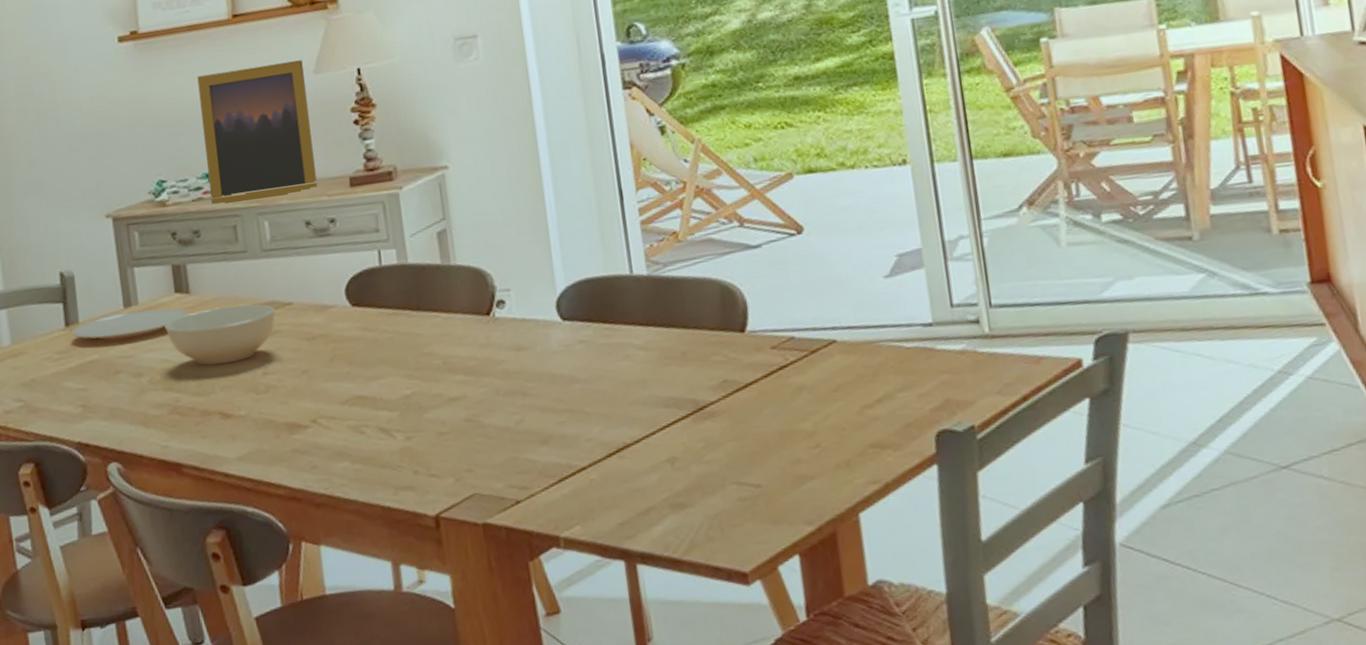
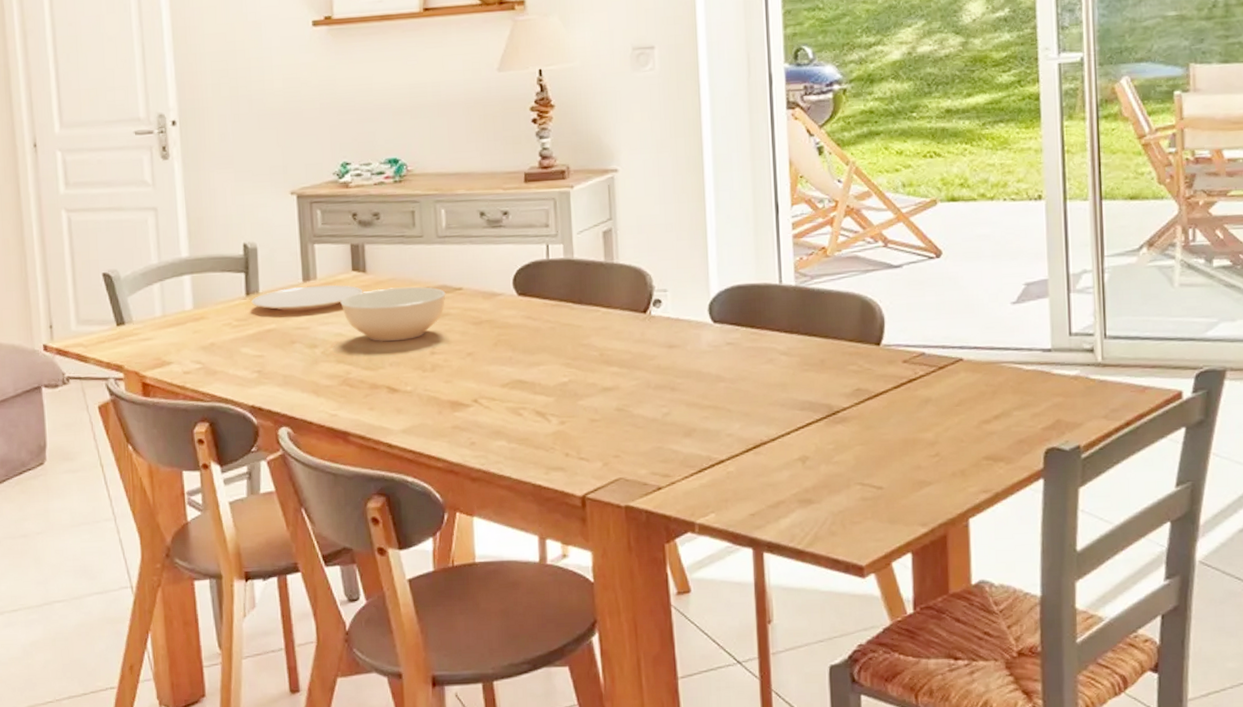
picture frame: present [197,60,317,204] -> none [386,57,494,189]

